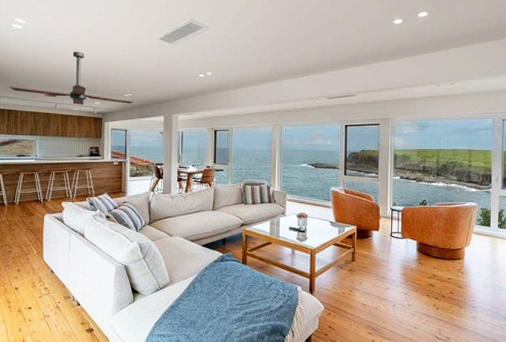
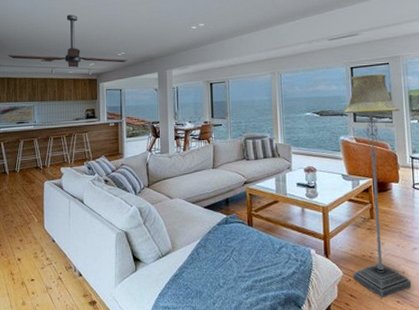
floor lamp: none [333,133,386,330] -> present [343,74,412,299]

